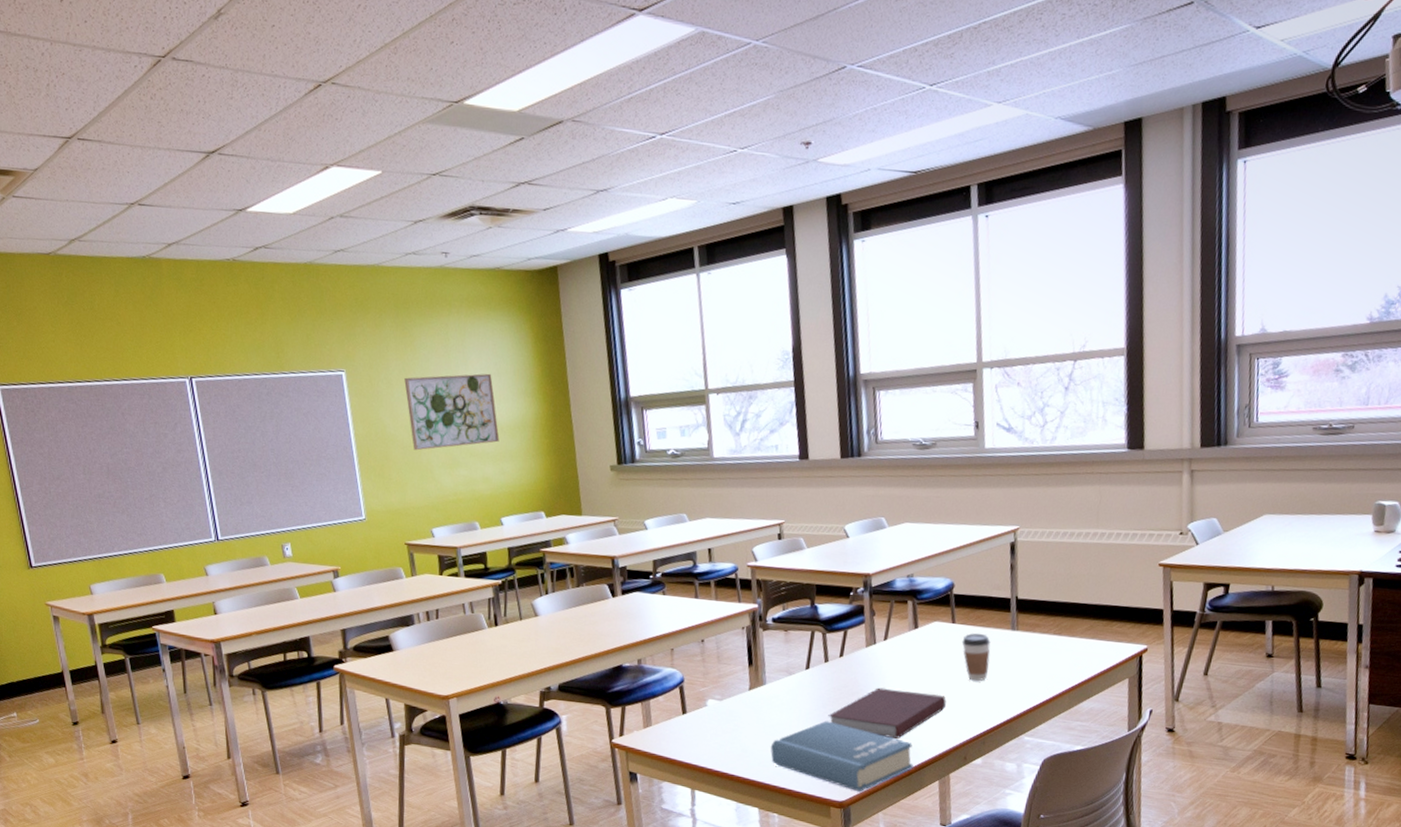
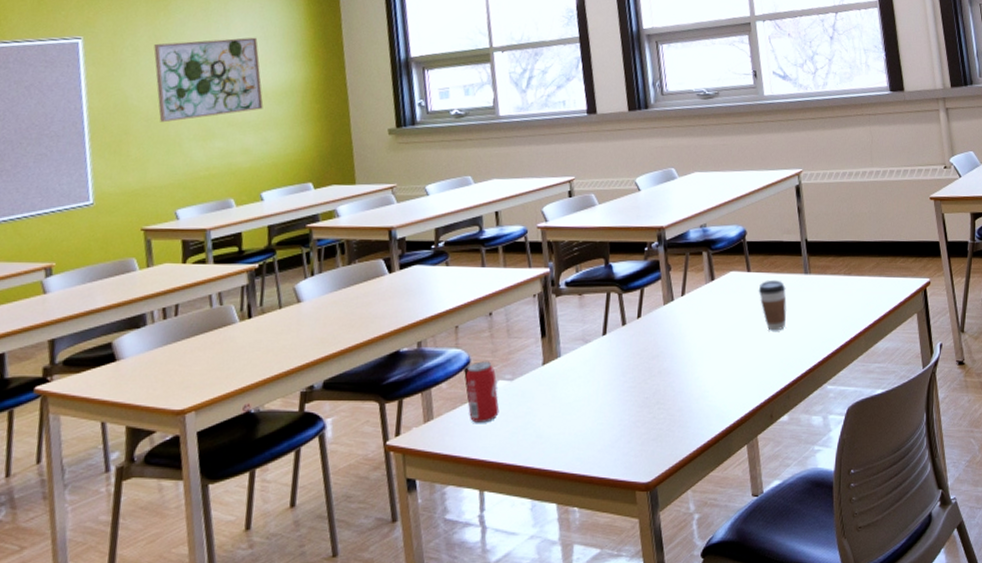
beverage can: none [679,681,710,735] -> present [465,361,500,424]
book: present [770,721,914,792] -> none [567,391,720,470]
notebook: present [828,687,946,739] -> none [628,348,748,403]

